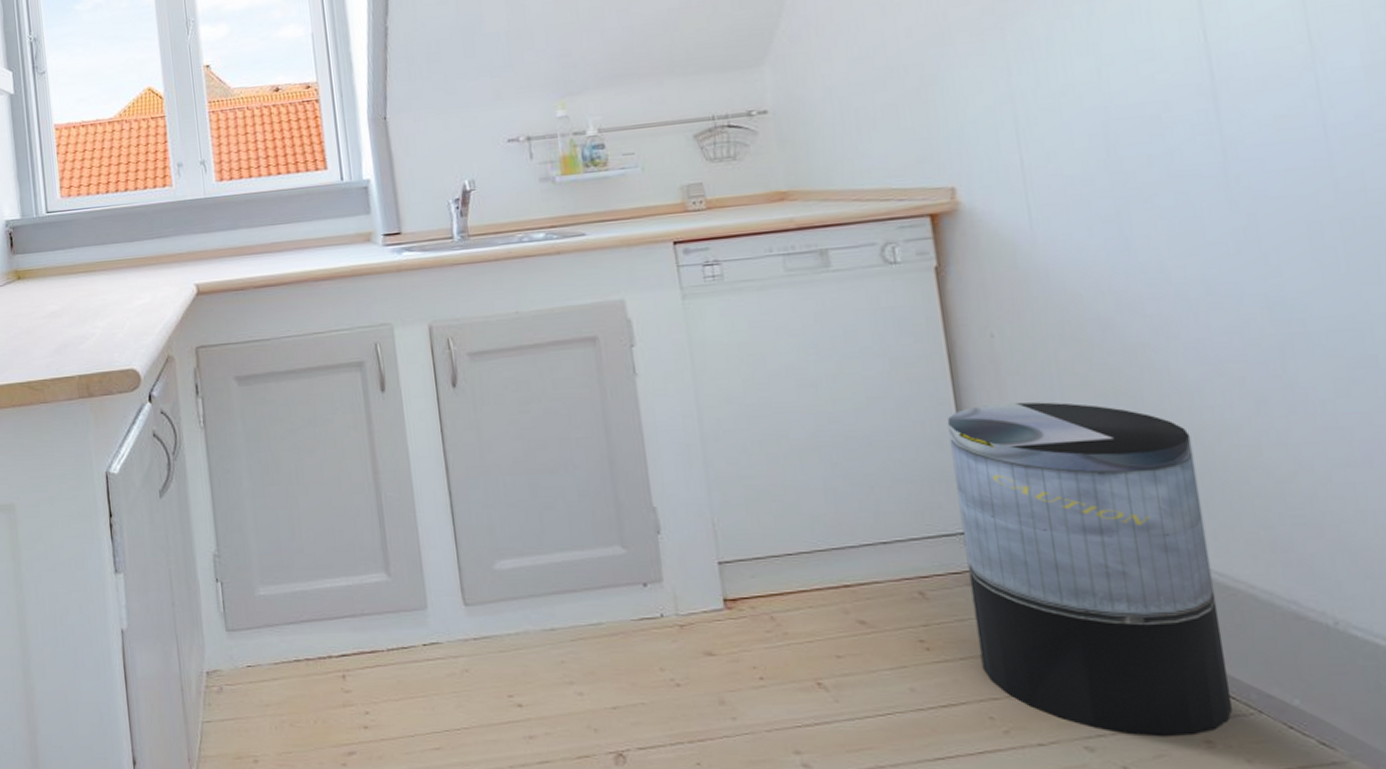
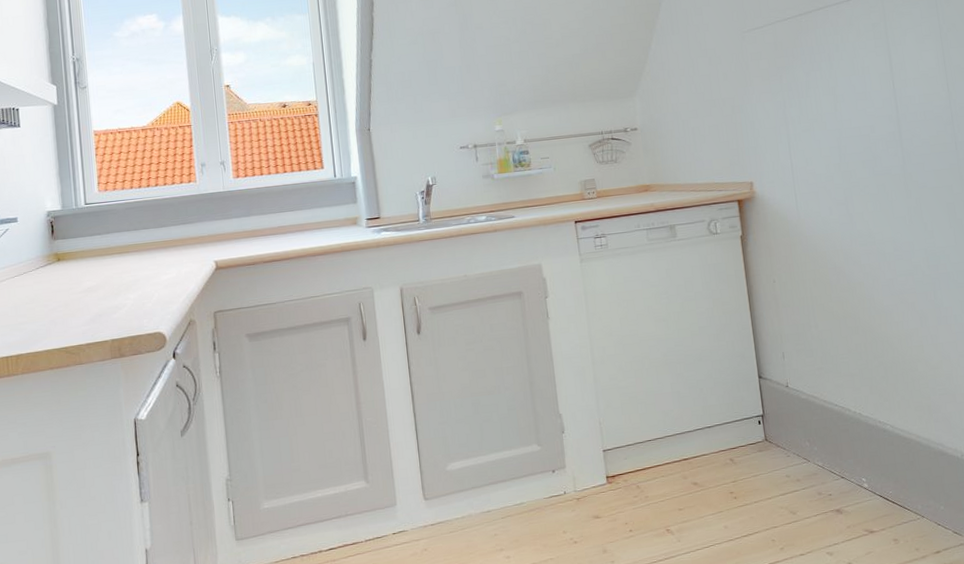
trash can: present [947,402,1233,737] -> none [747,324,909,541]

